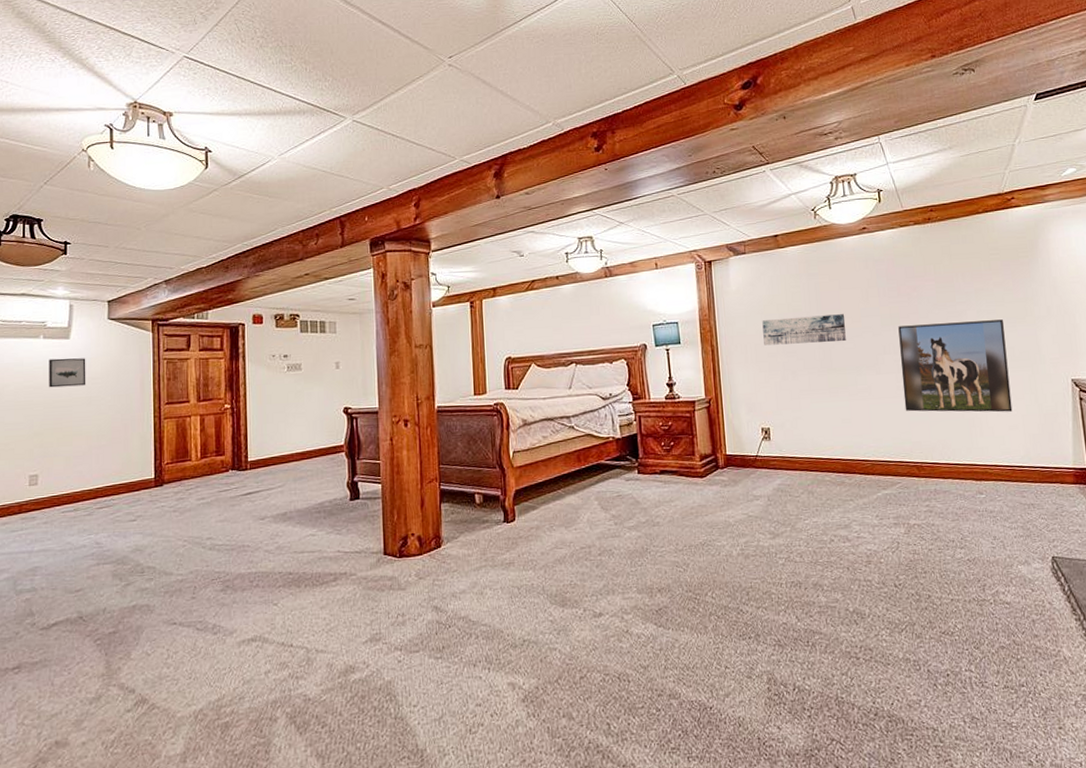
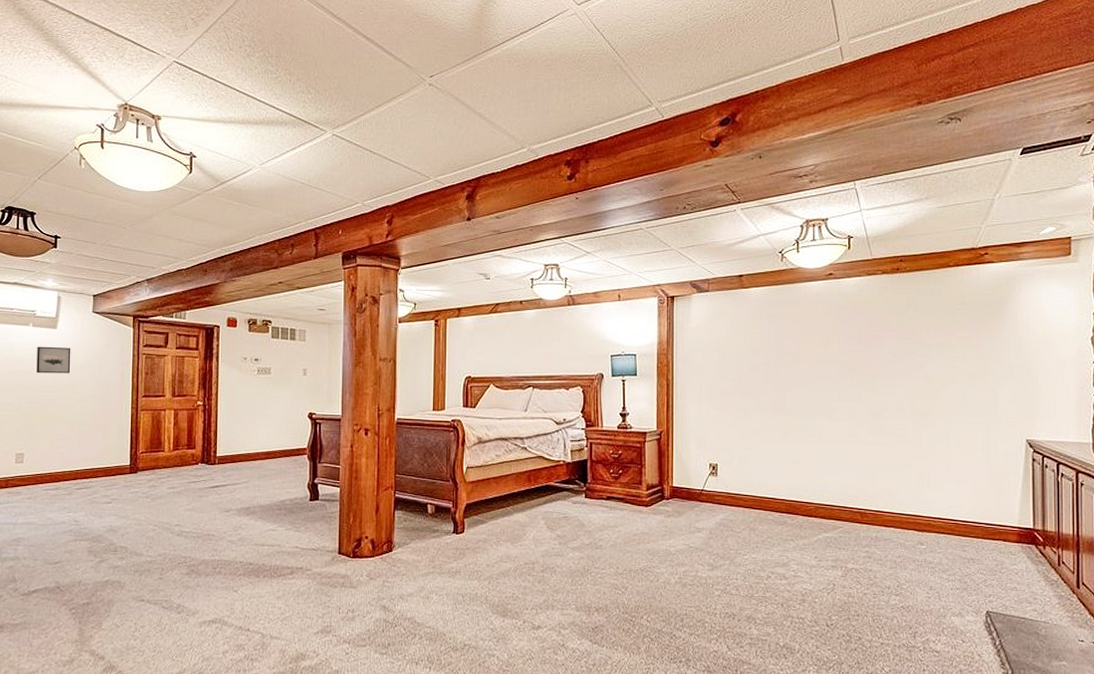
wall art: present [762,314,846,346] -> none [719,358,803,386]
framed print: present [898,319,1013,413] -> none [854,374,963,467]

